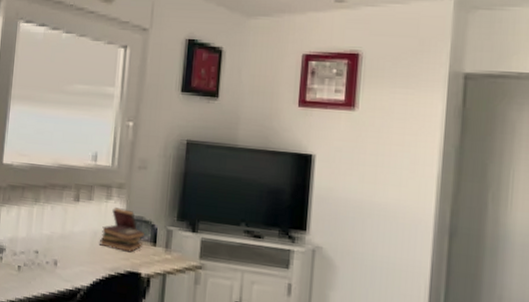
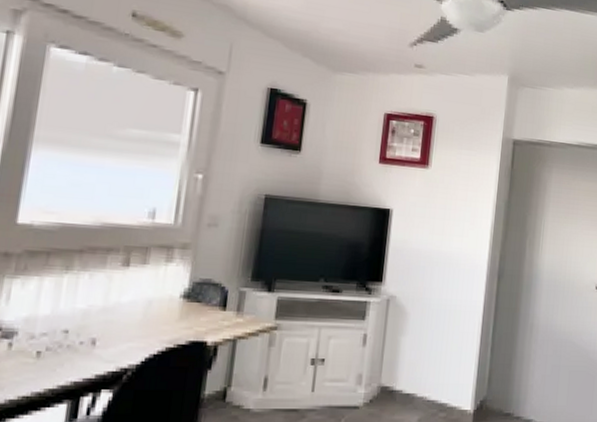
book: present [100,207,144,253] -> none [155,271,212,320]

